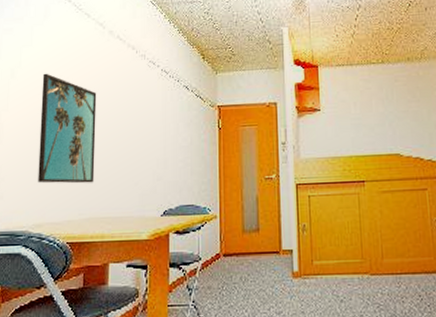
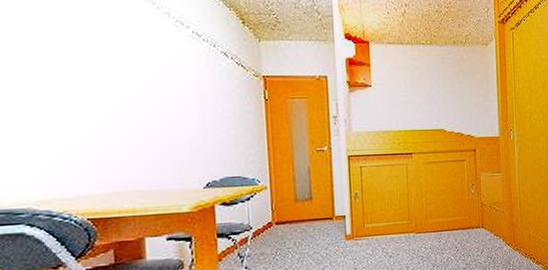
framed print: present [38,73,97,184] -> none [25,23,117,155]

